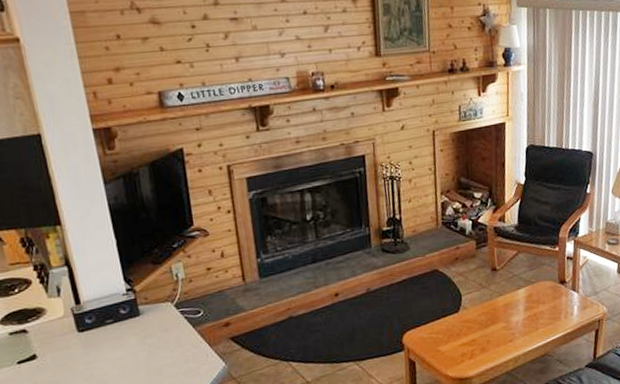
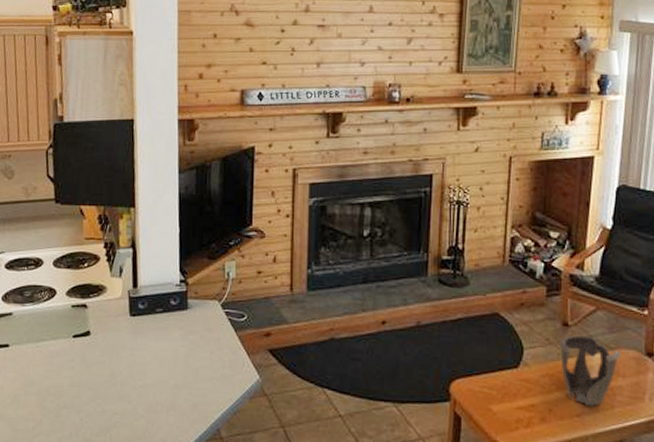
decorative bowl: none [490,275,540,332] -> present [558,335,620,406]

